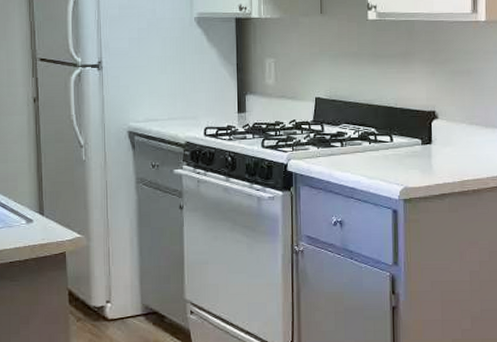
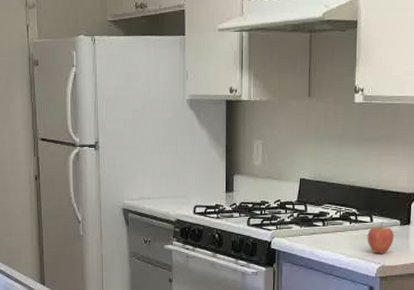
fruit: none [388,140,416,175] -> present [367,220,394,254]

